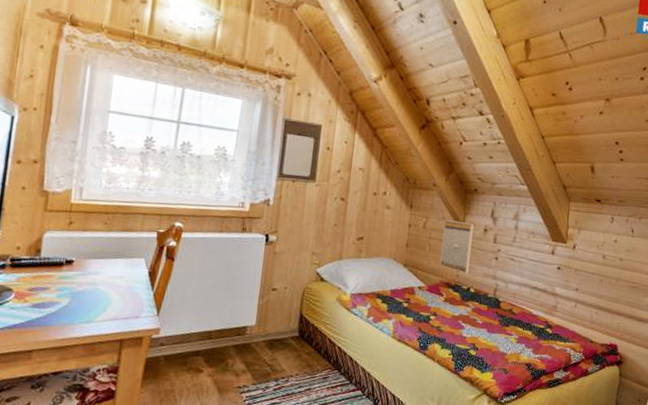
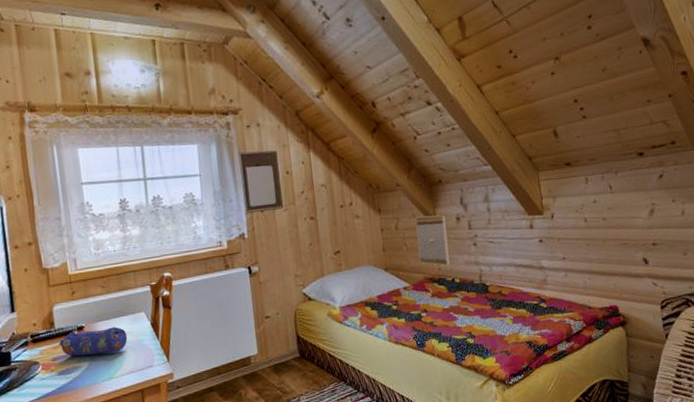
pencil case: none [40,262,120,295] -> present [59,327,128,357]

